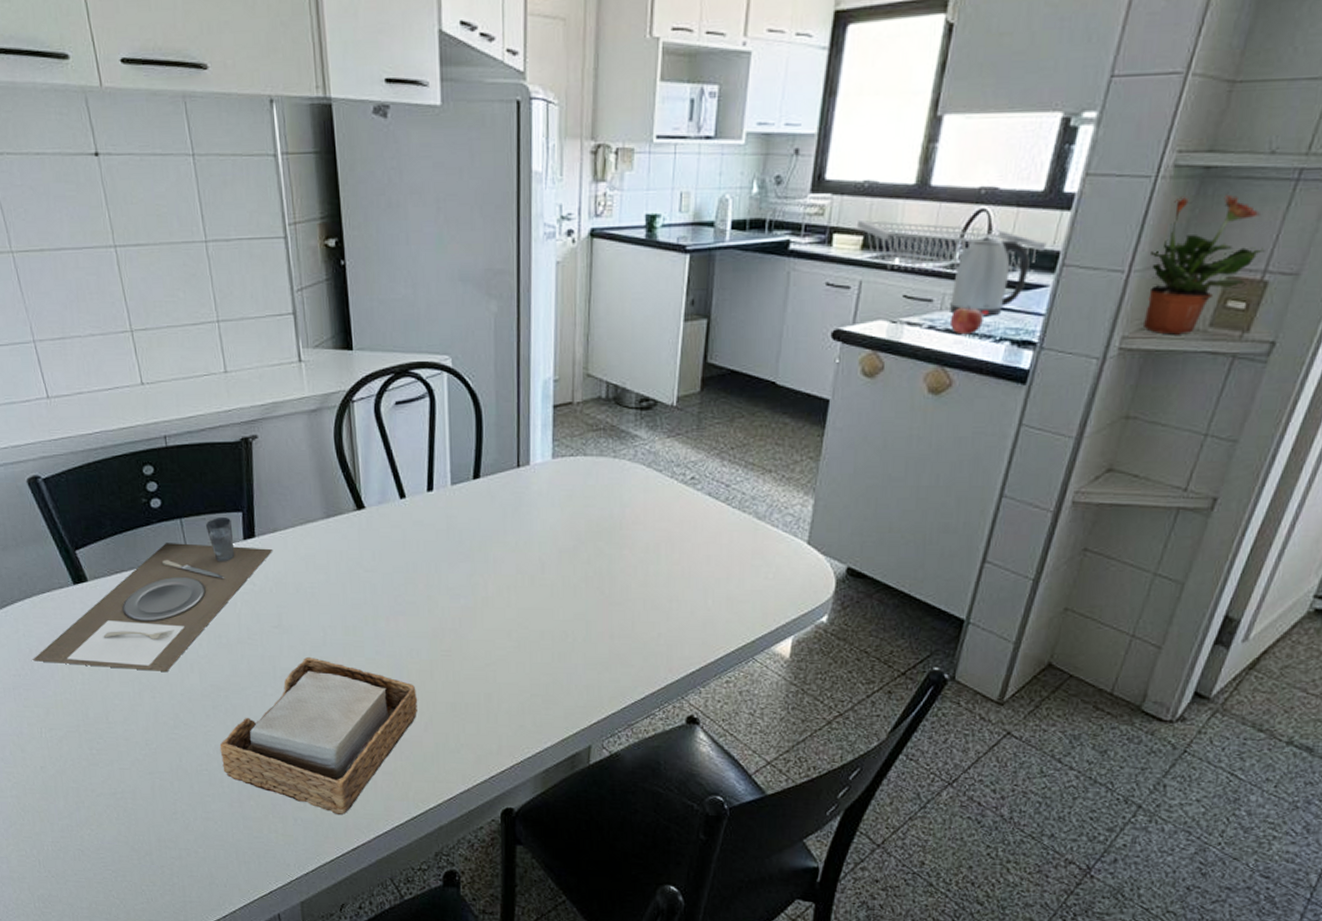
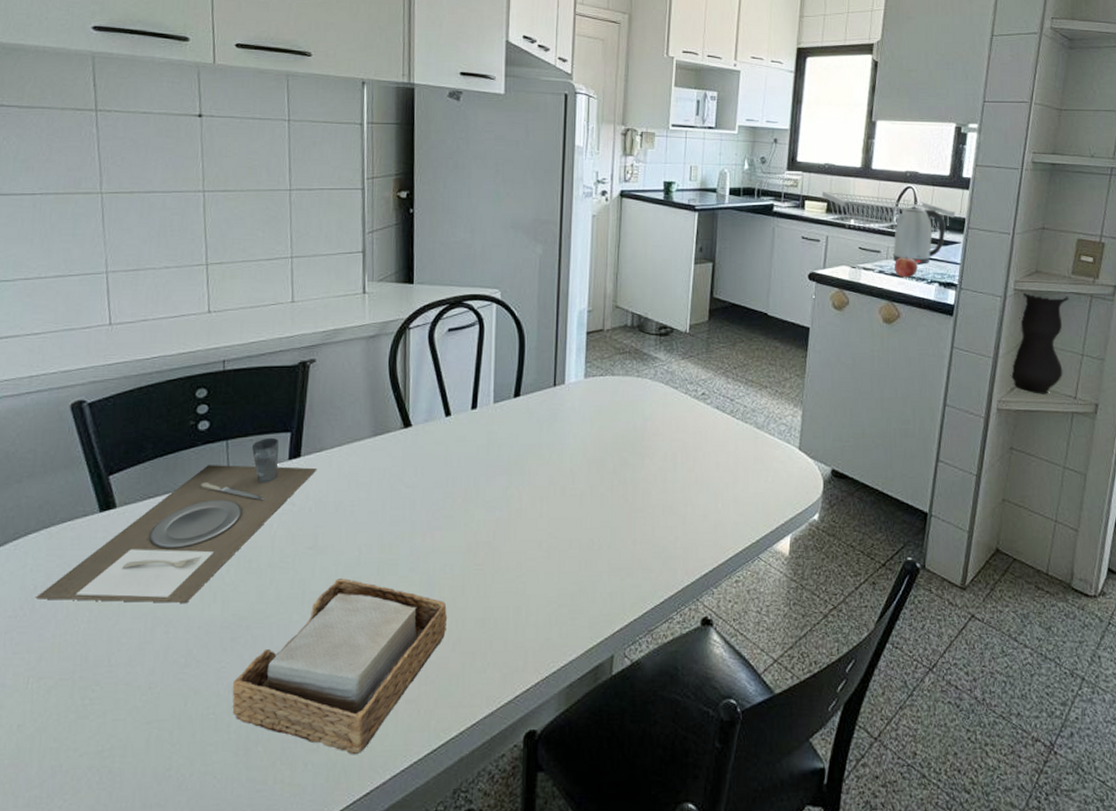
vase: none [1096,352,1200,485] -> present [1010,292,1070,394]
potted plant: present [1142,194,1265,335] -> none [1026,182,1099,280]

